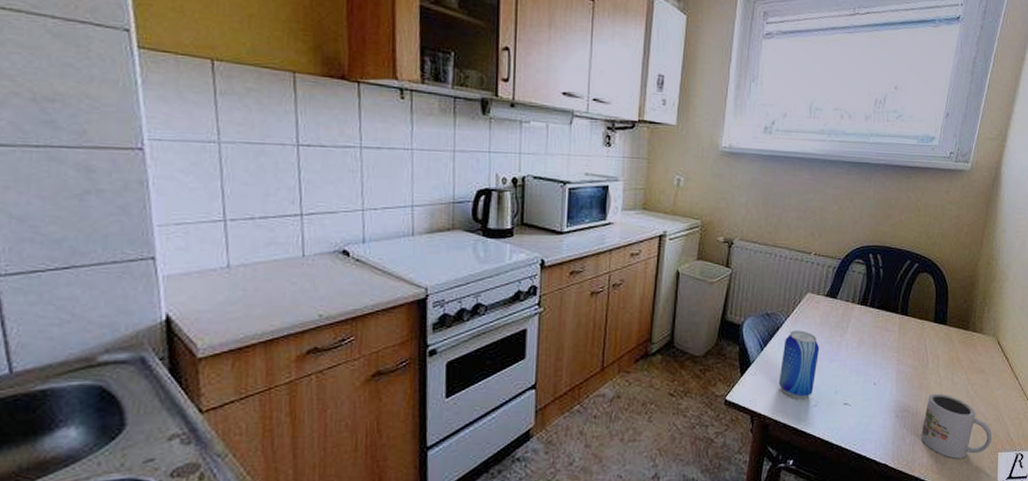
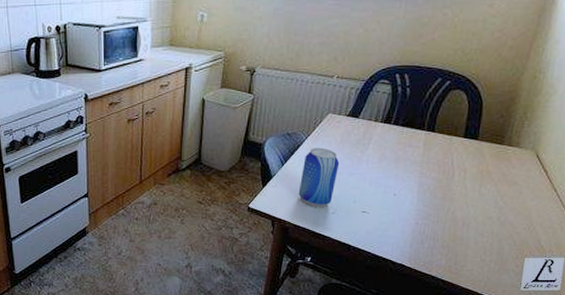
mug: present [920,393,993,459] -> none [440,203,520,262]

